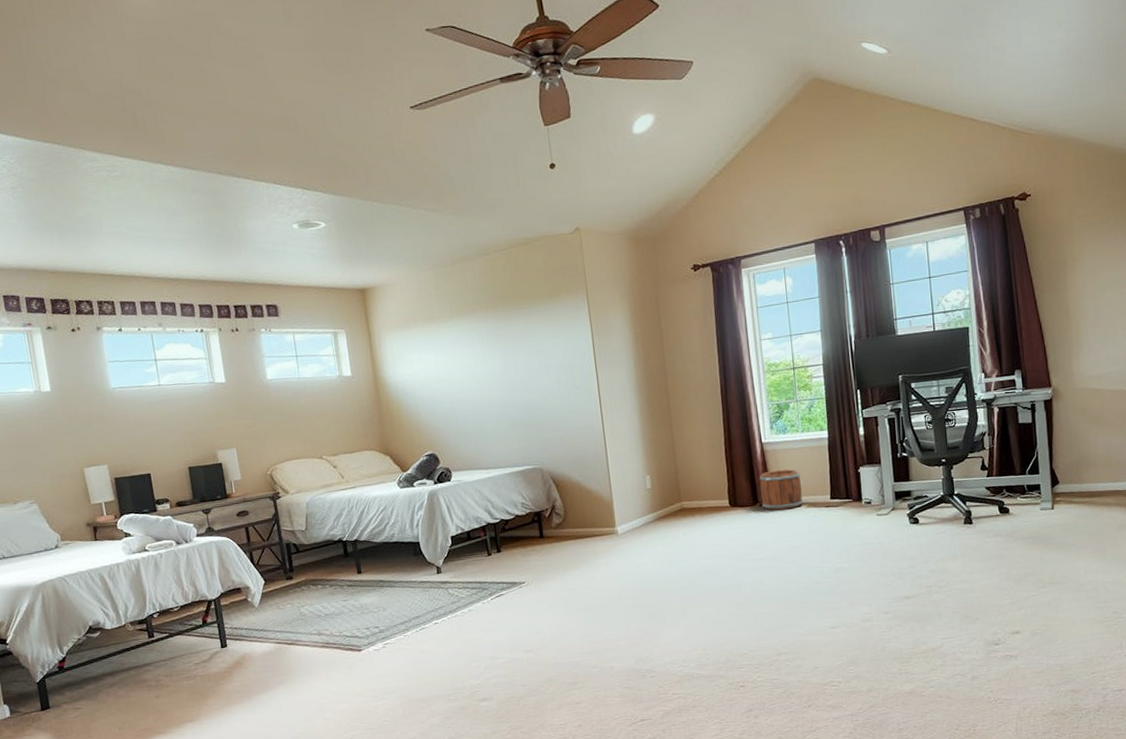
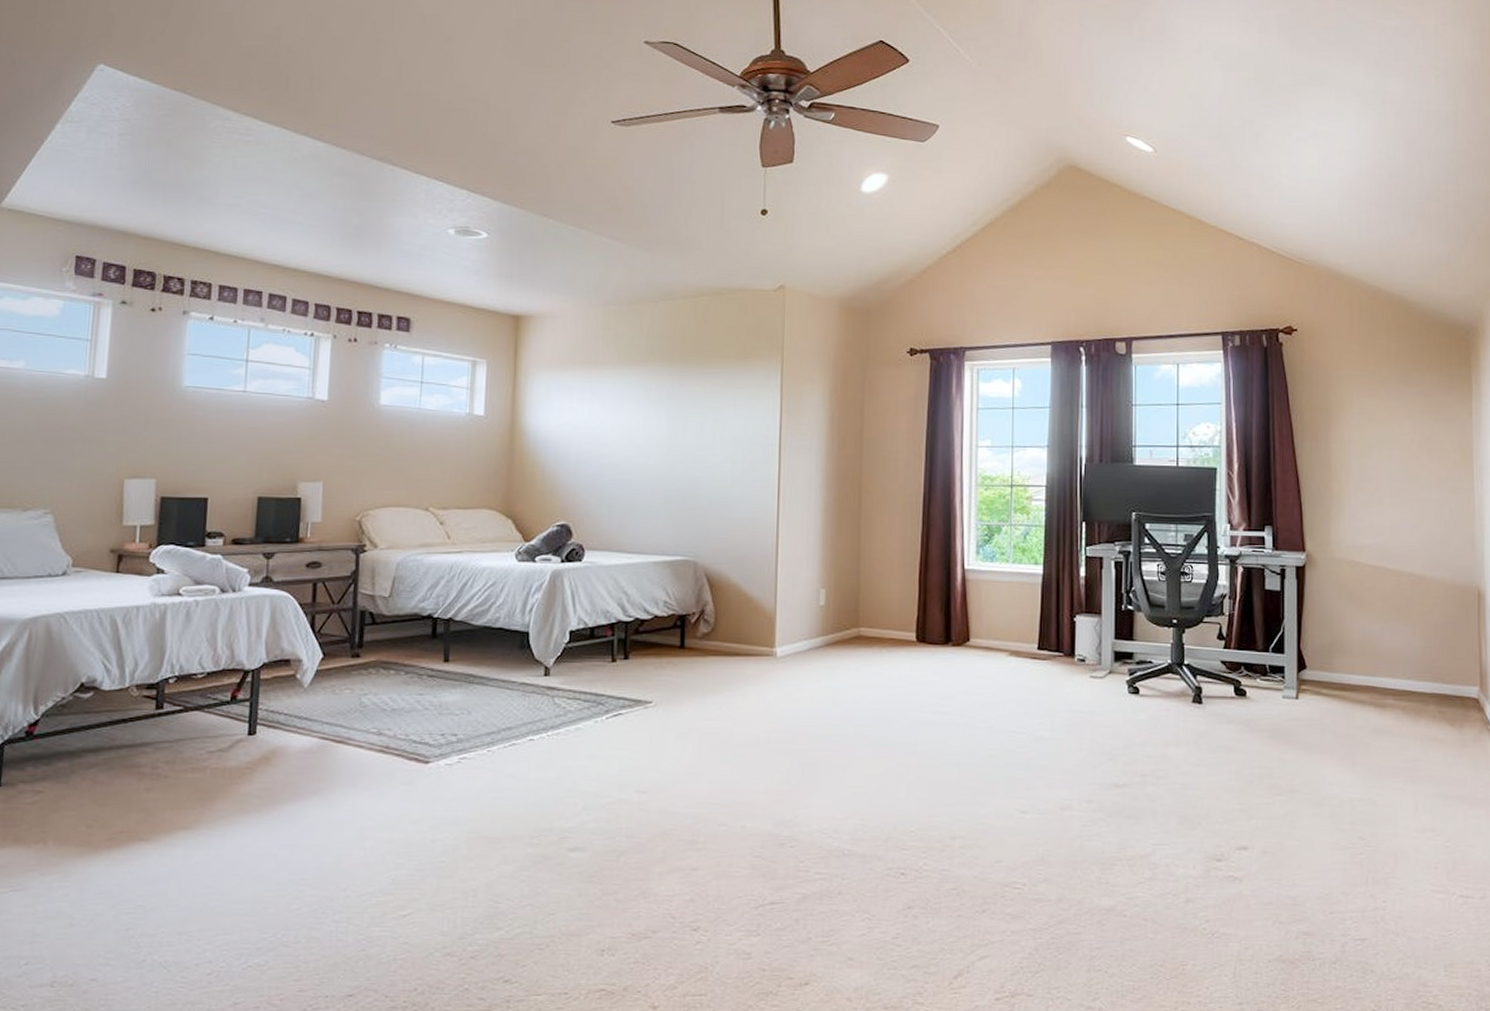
bucket: present [759,469,803,511] -> none [955,604,1005,655]

